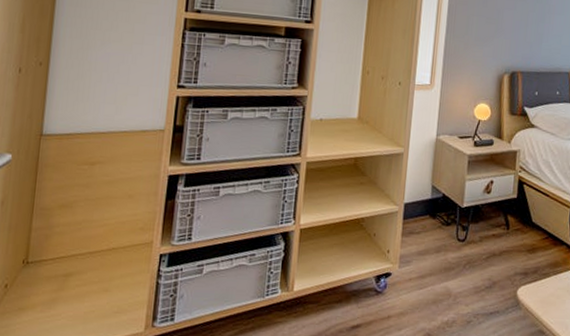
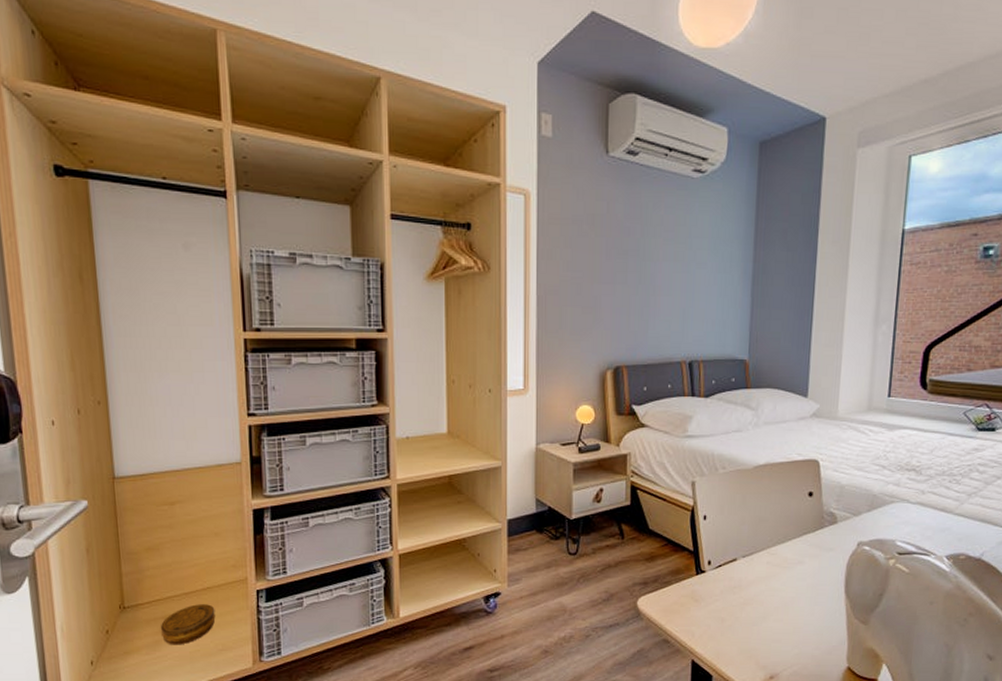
decorative box: none [59,264,117,305] -> present [161,604,216,645]

